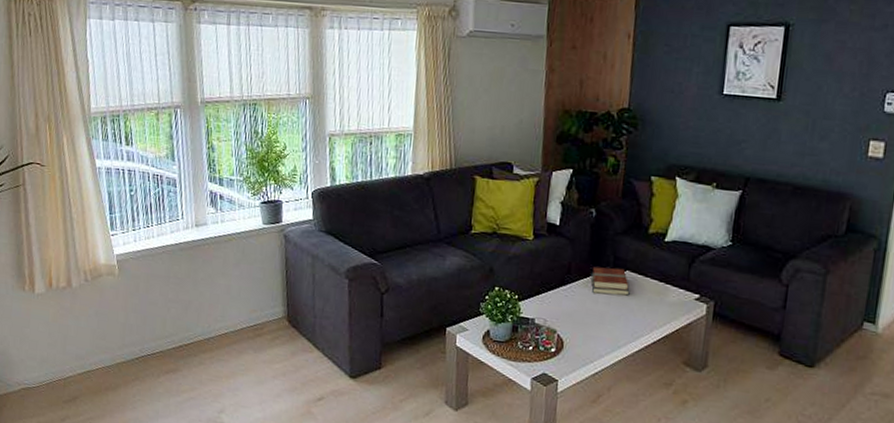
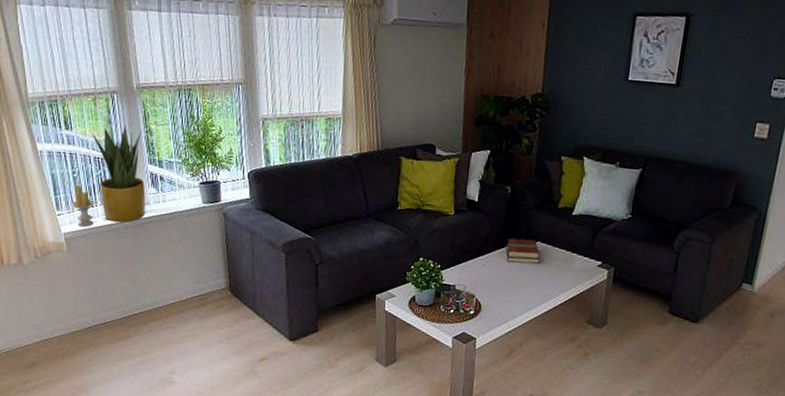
candle: none [125,203,152,249] -> present [70,184,96,228]
planter: none [152,141,204,245] -> present [91,125,146,223]

